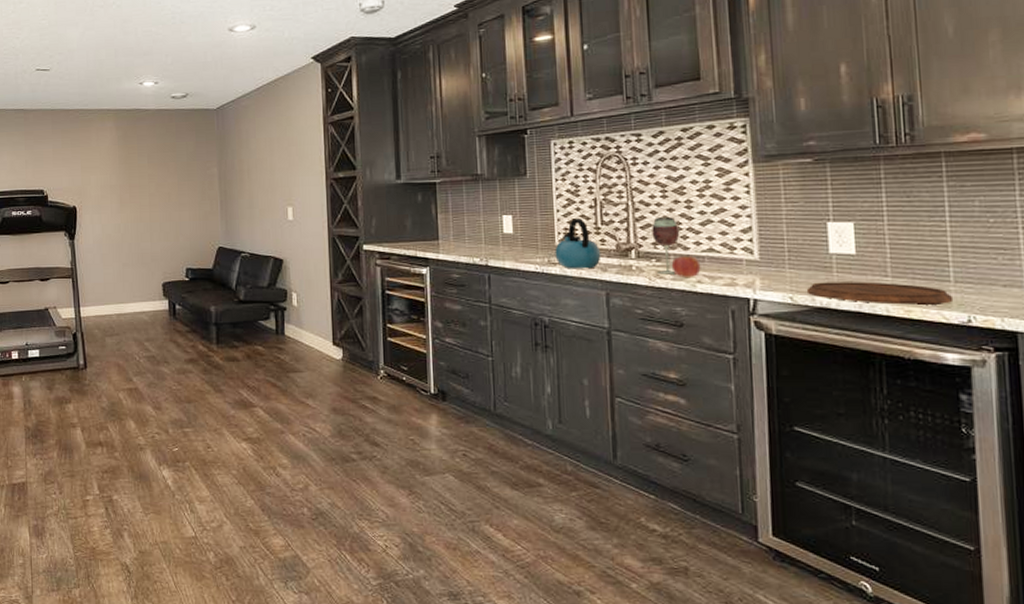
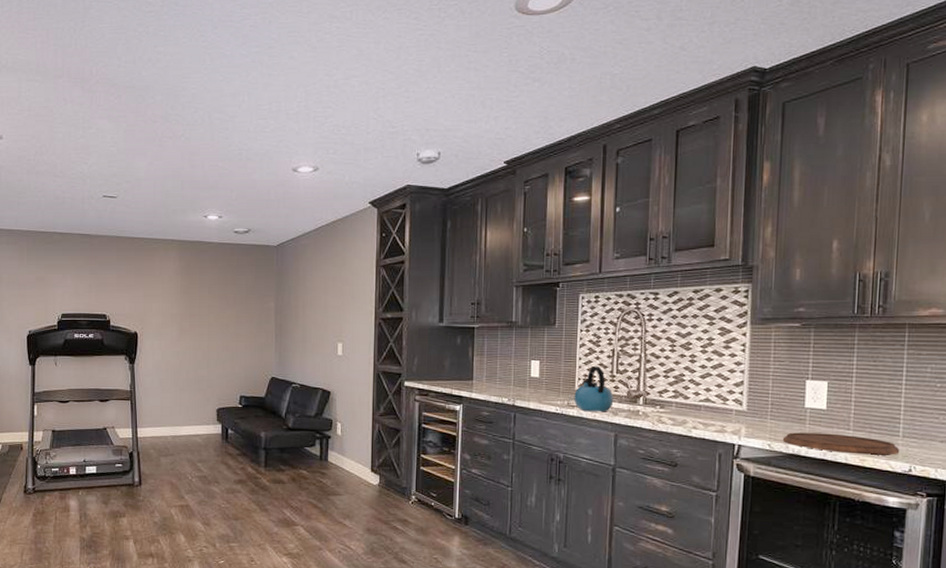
wineglass: present [652,217,680,275] -> none [659,369,683,420]
fruit: present [671,253,701,277] -> none [672,402,698,423]

